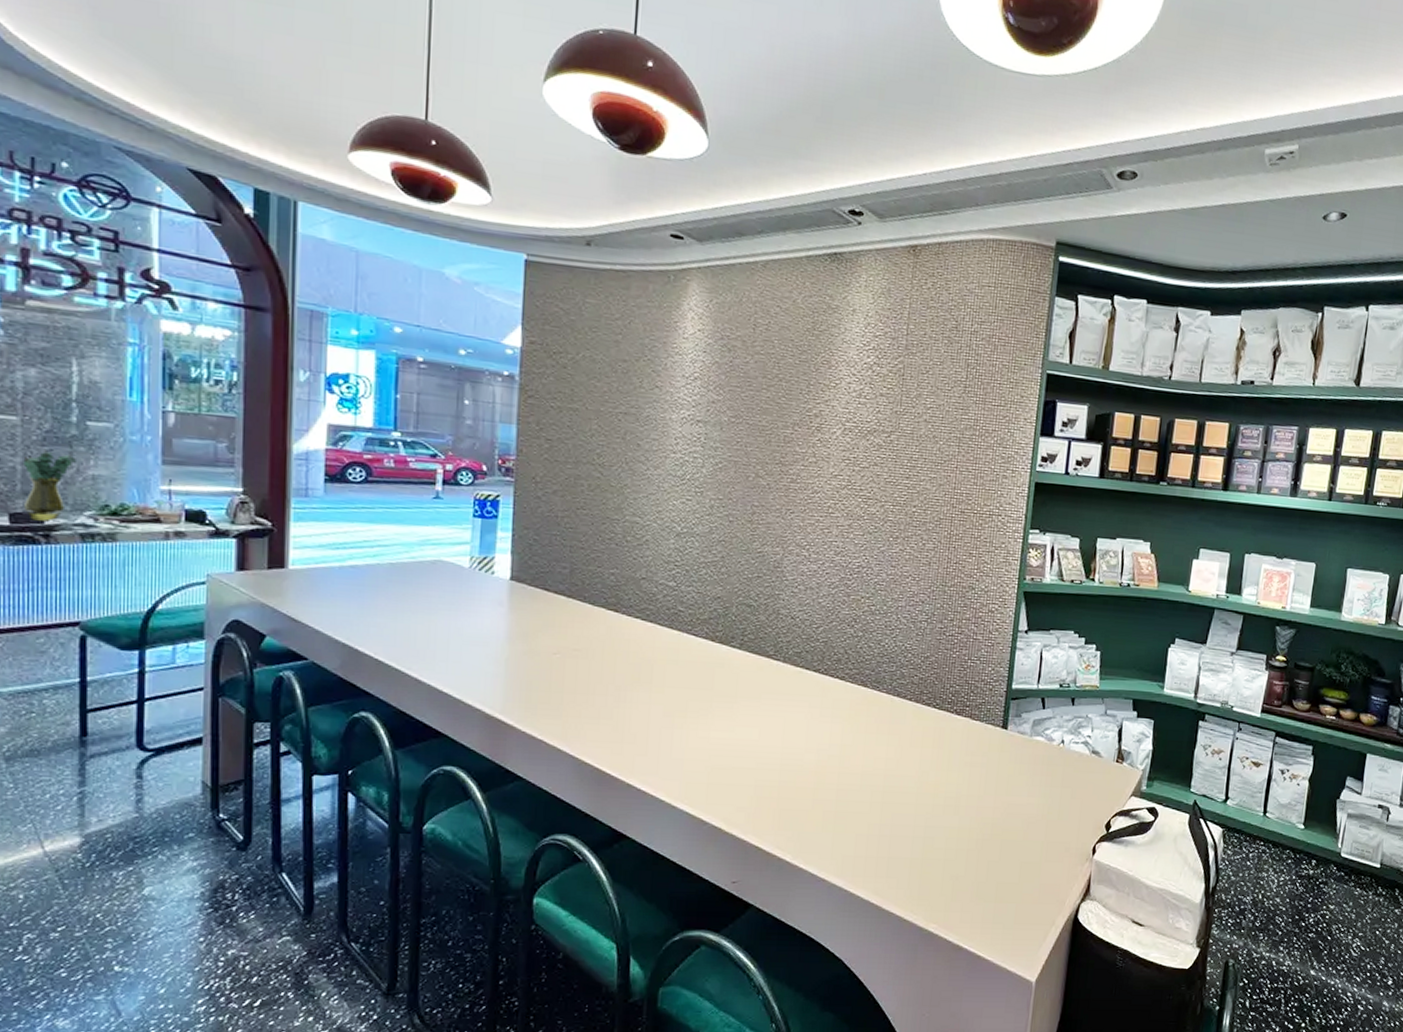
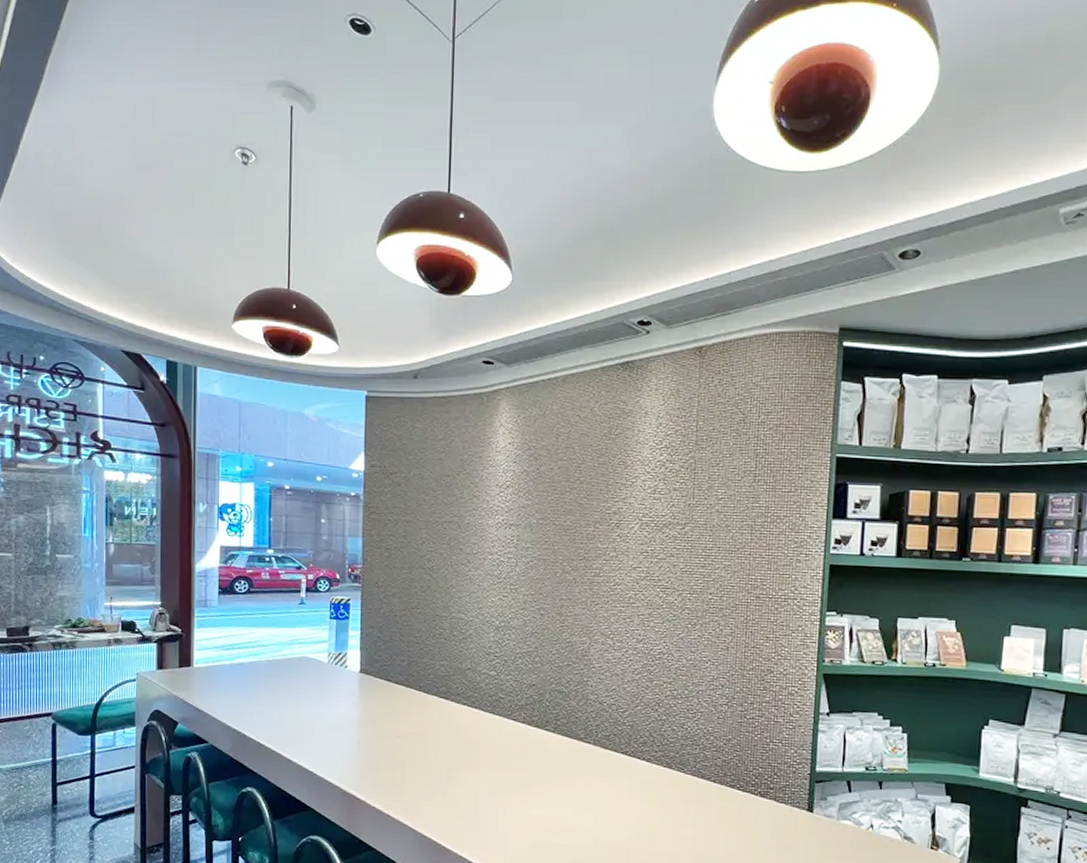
vase: present [23,449,76,521] -> none [16,577,49,634]

